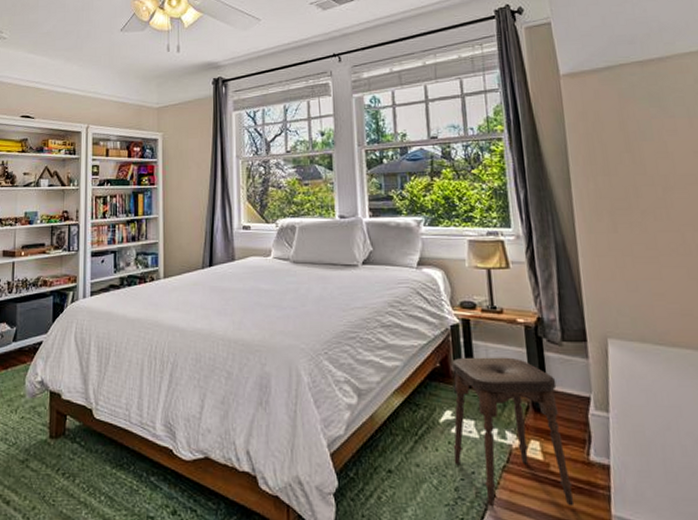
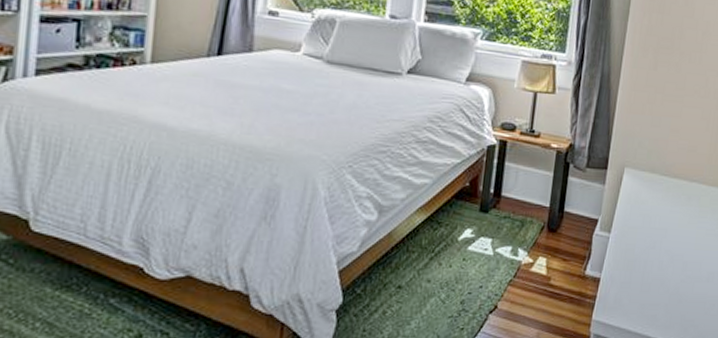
stool: present [452,357,575,507] -> none [465,178,573,317]

